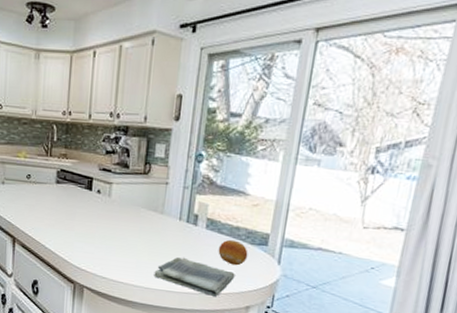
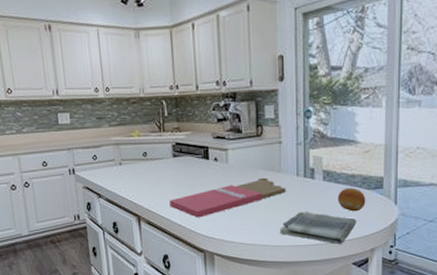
cutting board: none [46,216,167,248] -> present [169,177,286,218]

